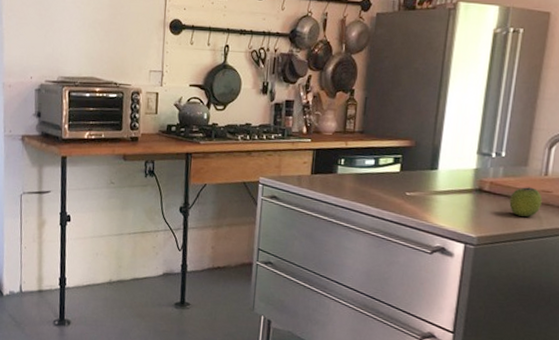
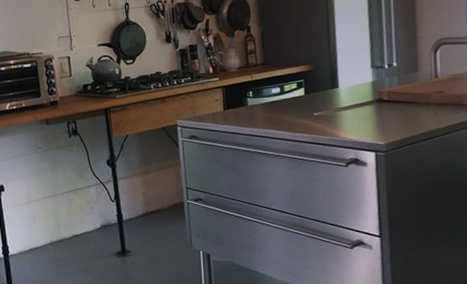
apple: present [509,187,542,217] -> none [408,90,438,118]

